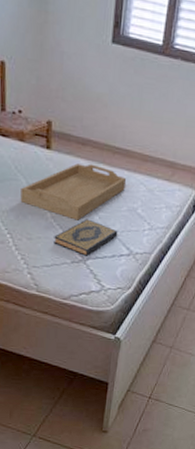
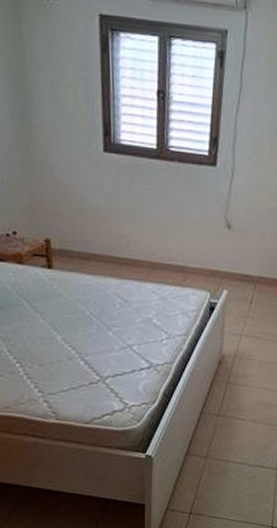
serving tray: present [20,163,127,221] -> none [25,278,138,339]
hardback book: present [53,219,118,256] -> none [67,336,135,375]

